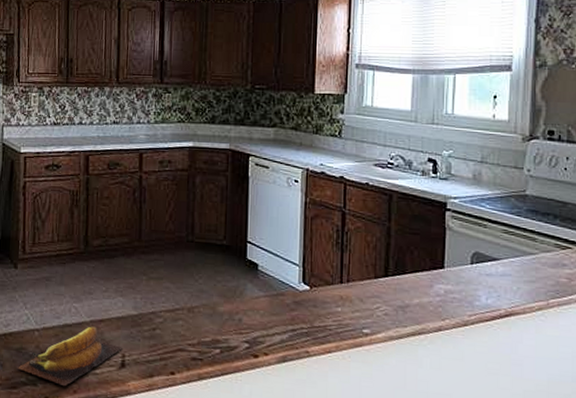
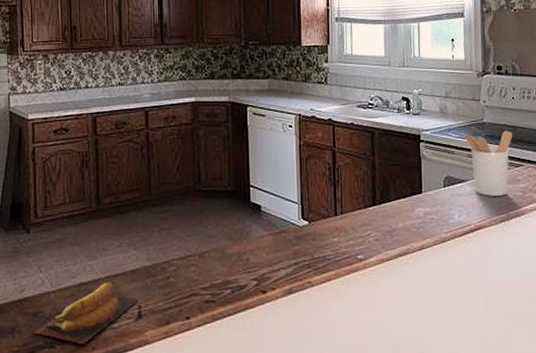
utensil holder: none [499,206,561,281] -> present [463,130,512,196]

